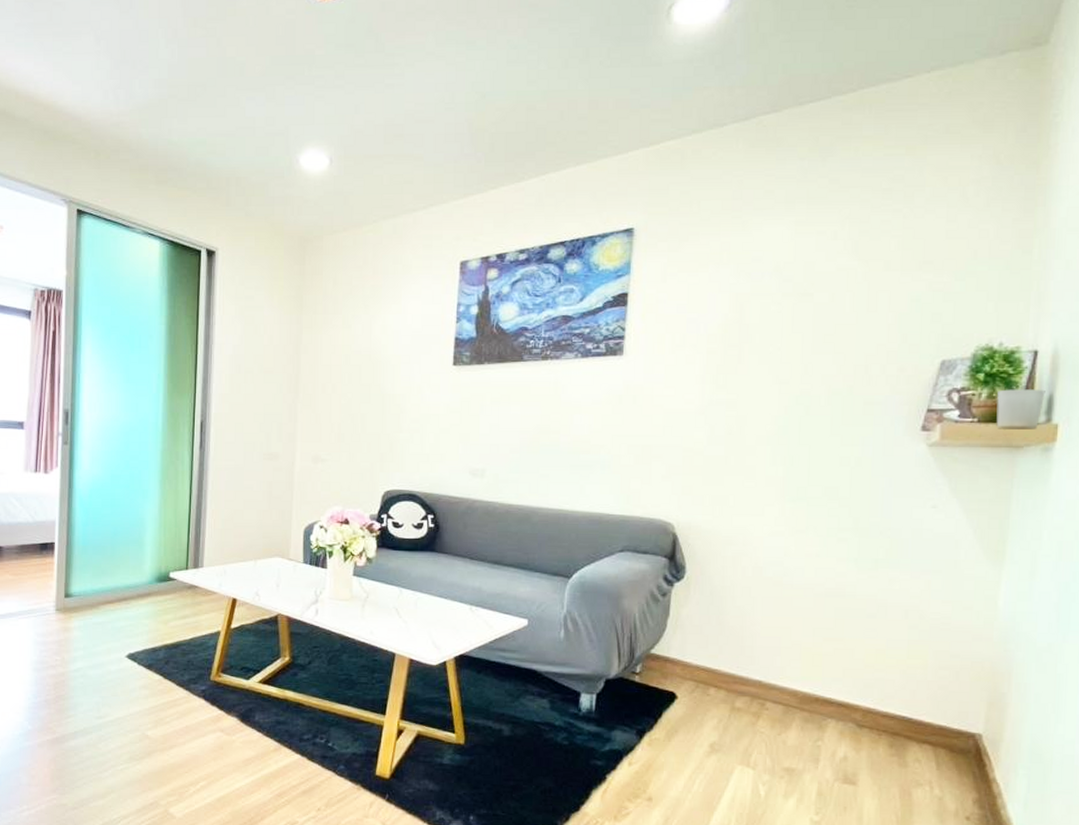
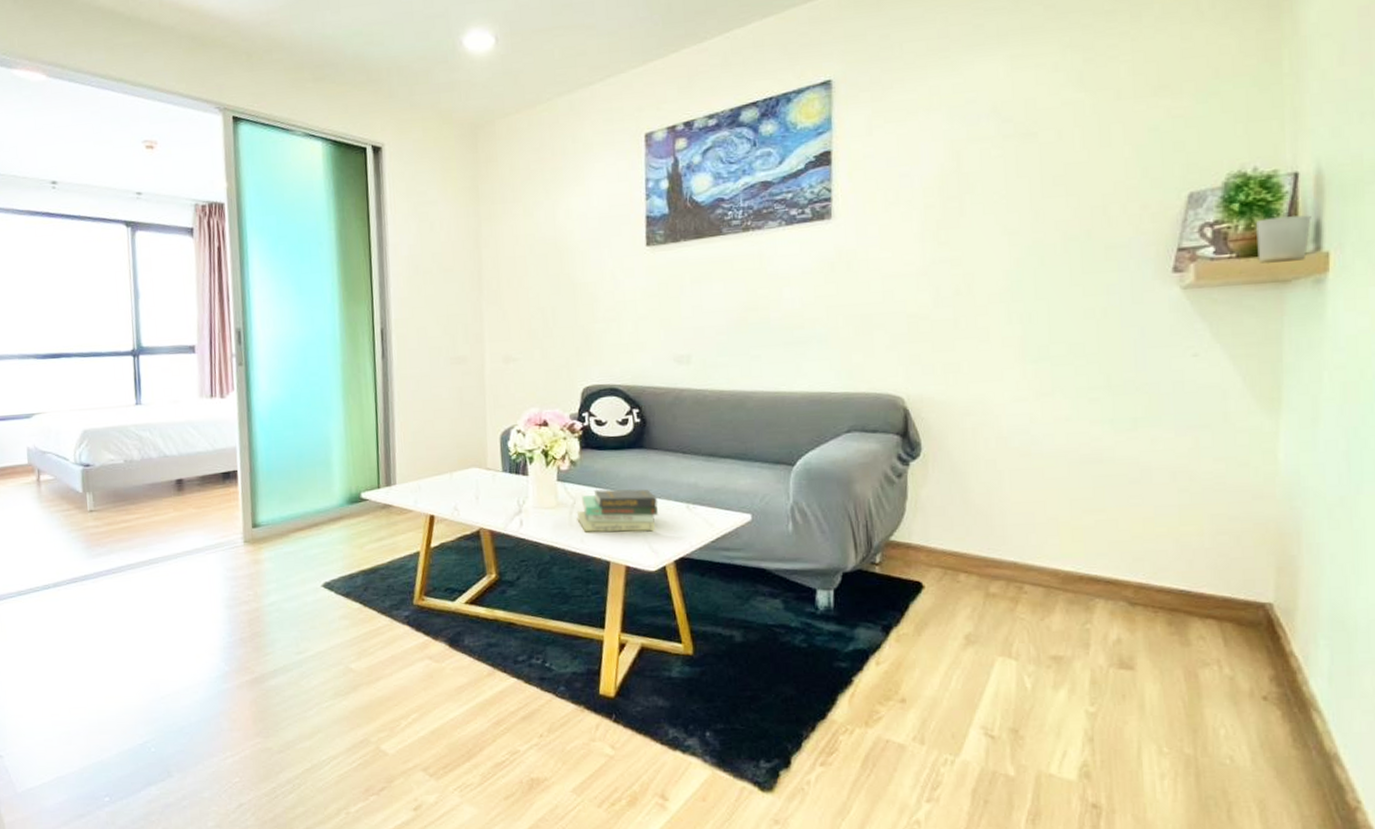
books: none [368,585,444,628] -> present [576,489,658,532]

